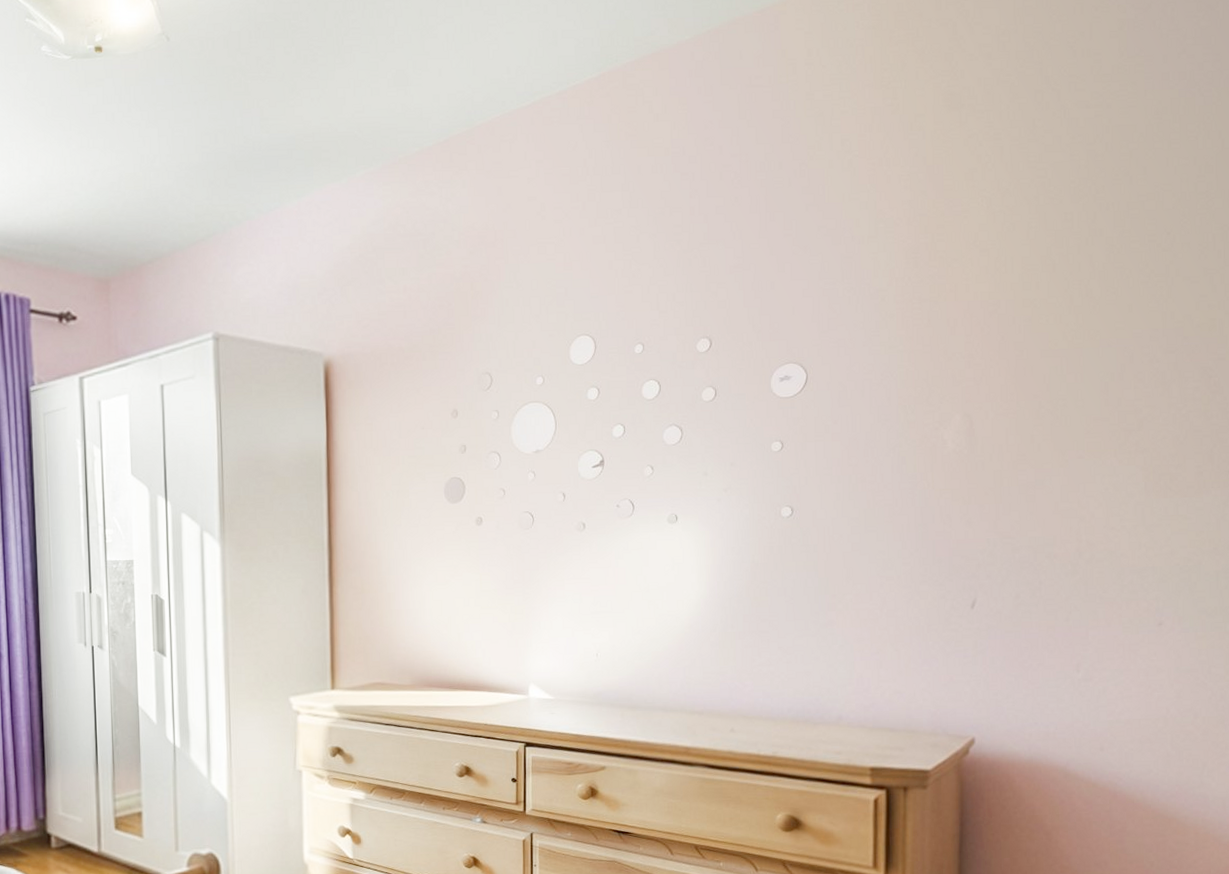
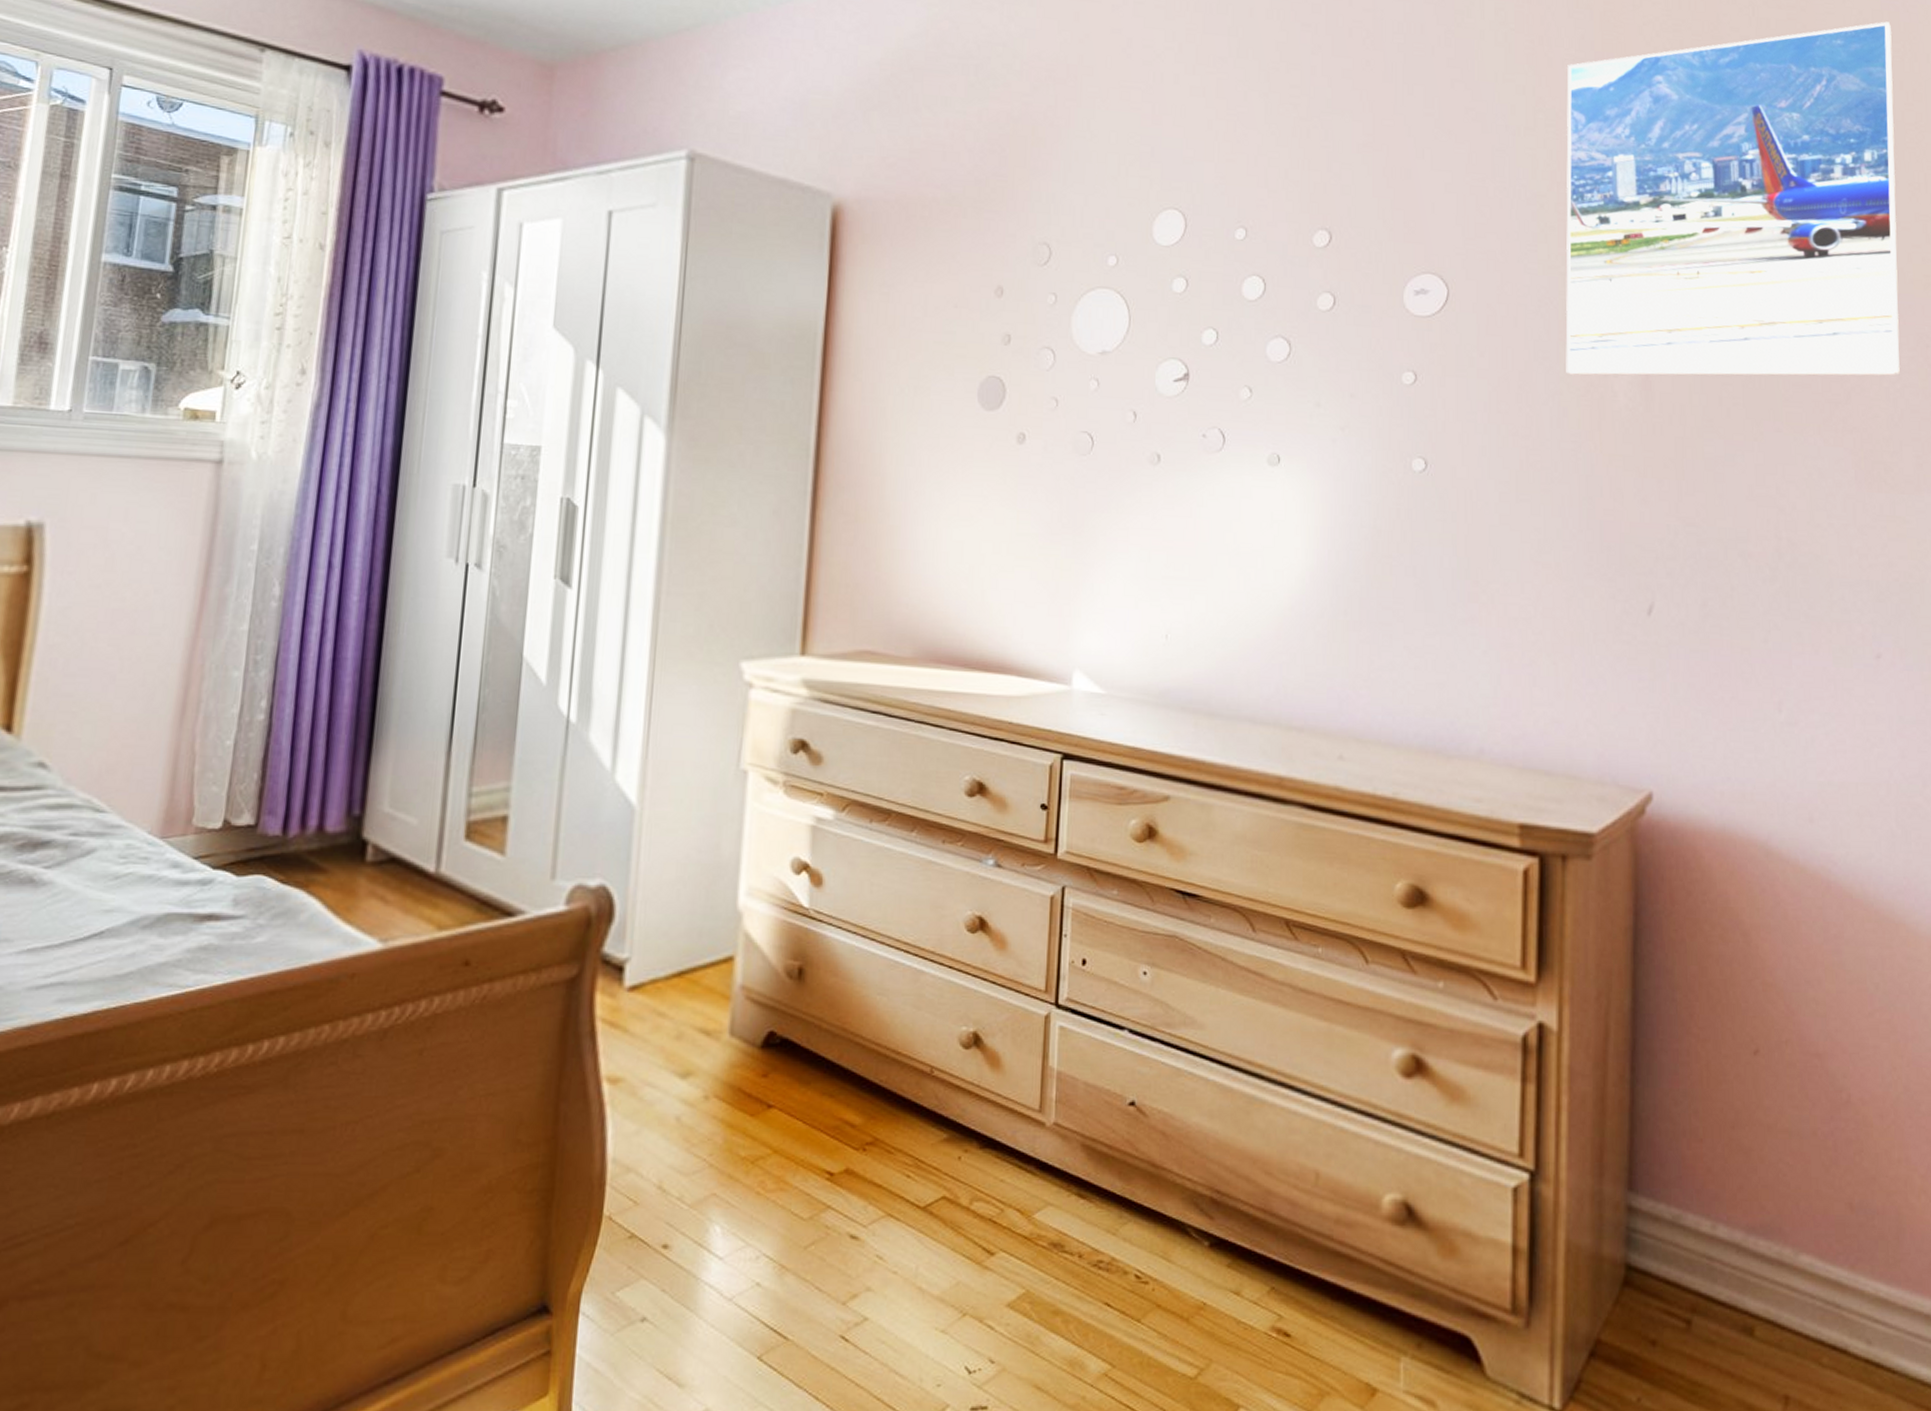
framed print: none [903,107,1188,431] -> present [1566,21,1900,376]

